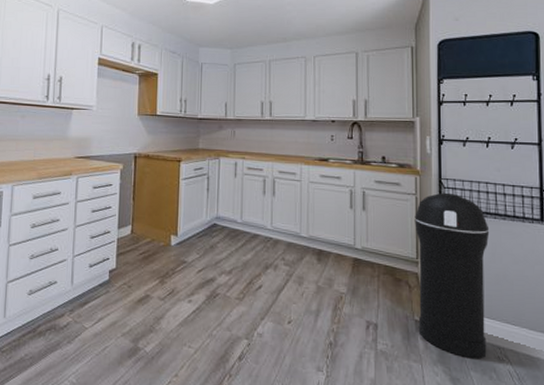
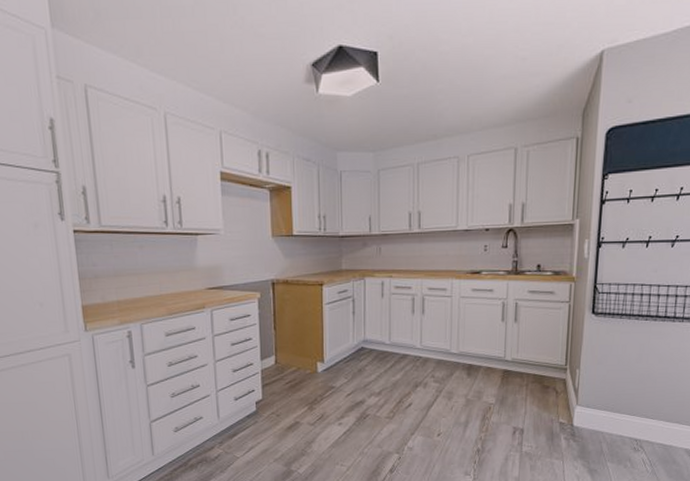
trash can: present [415,192,490,359] -> none [562,297,640,452]

